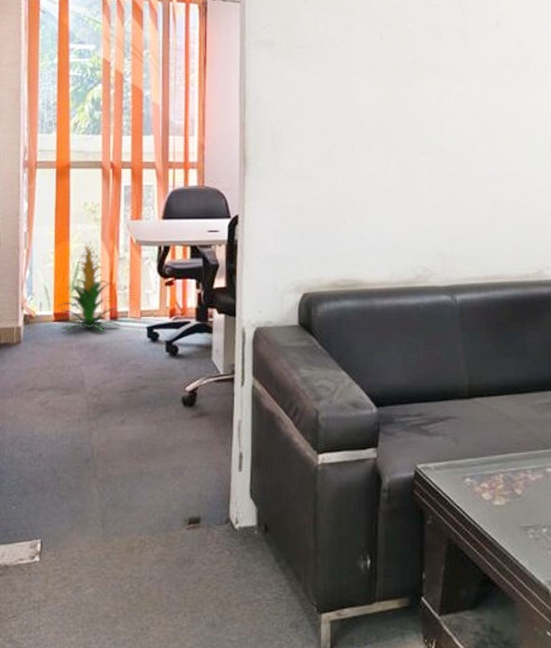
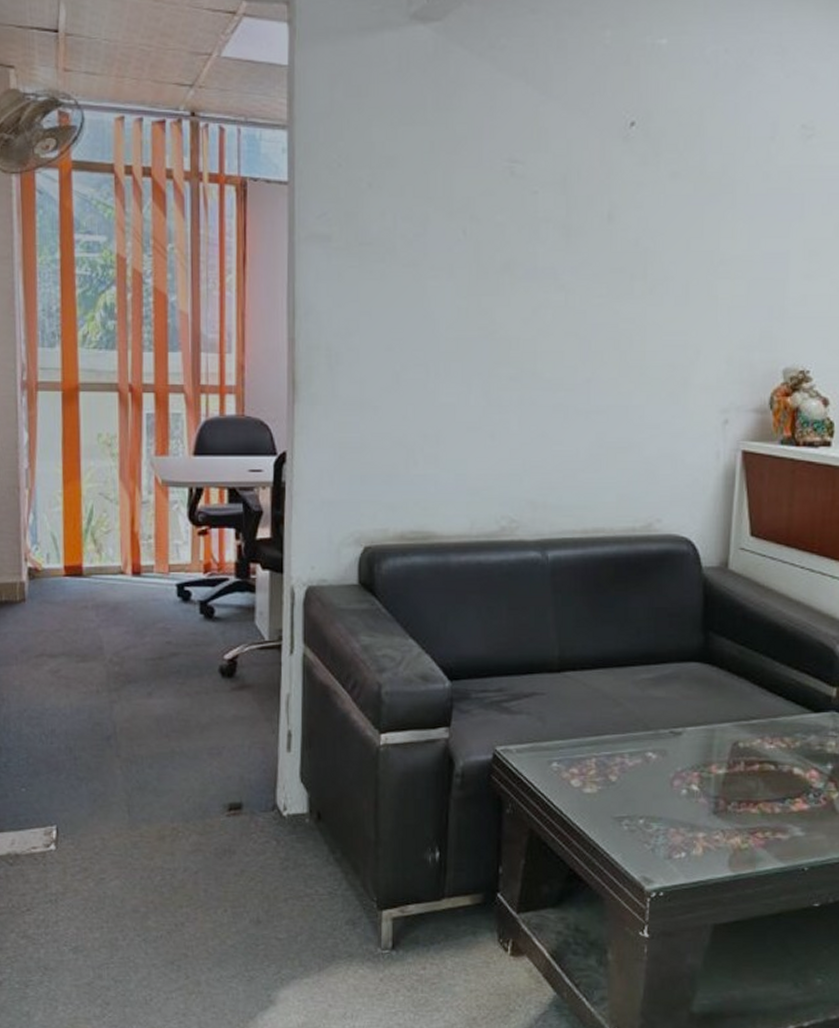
indoor plant: present [58,241,120,332] -> none [69,480,145,589]

